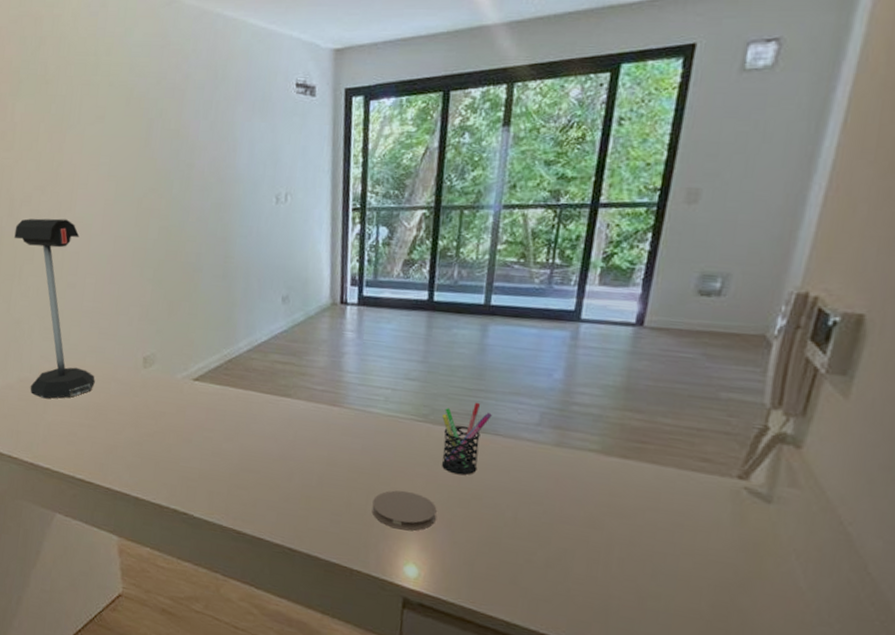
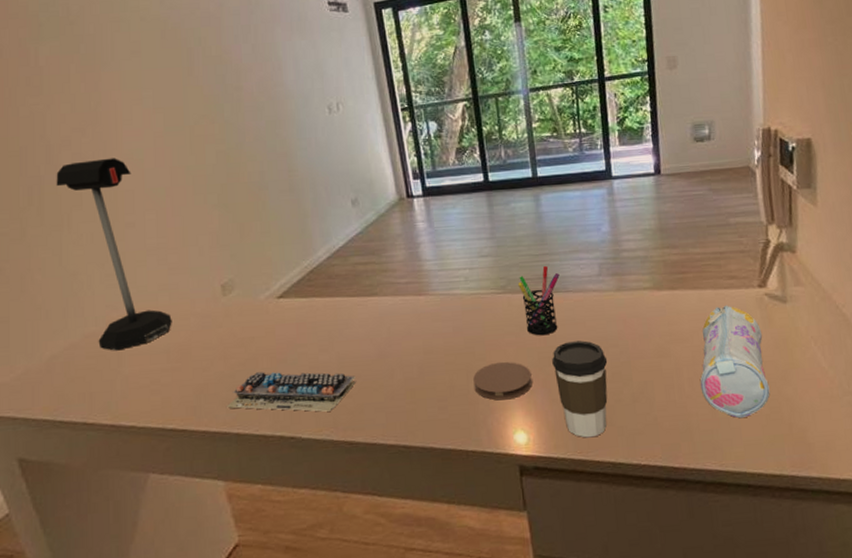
computer keyboard: none [131,445,254,498] -> present [227,372,356,412]
coffee cup: none [462,487,527,592] -> present [552,340,608,438]
pencil case: none [631,488,728,617] -> present [700,305,770,419]

